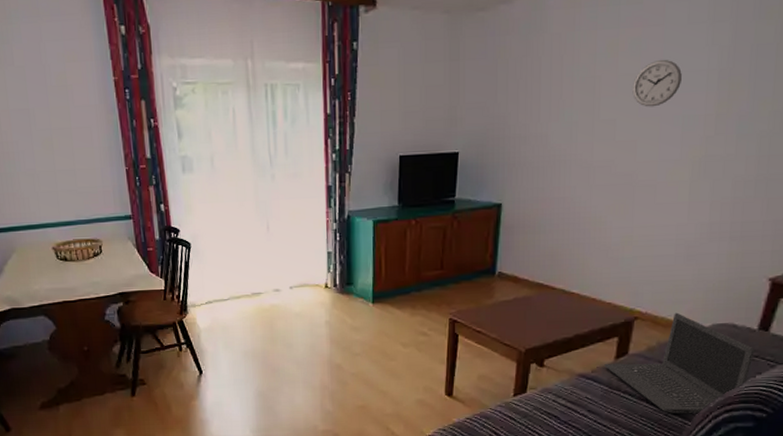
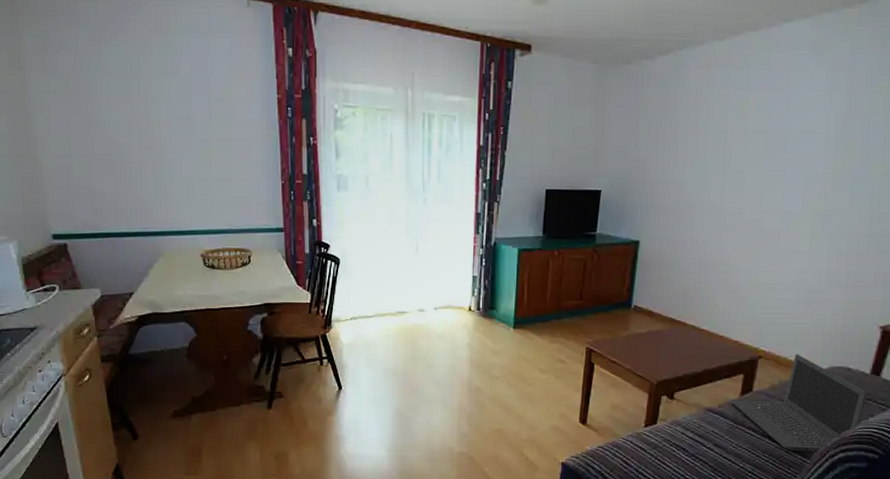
wall clock: present [632,59,682,107] -> none [760,120,804,162]

